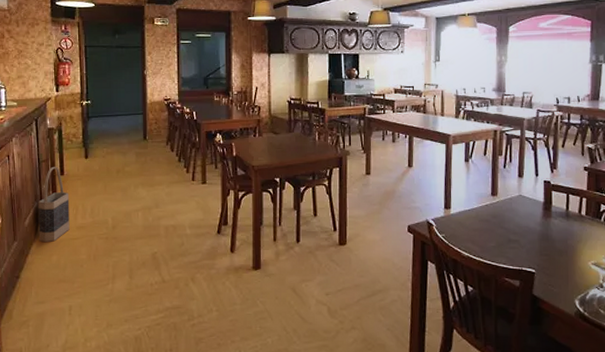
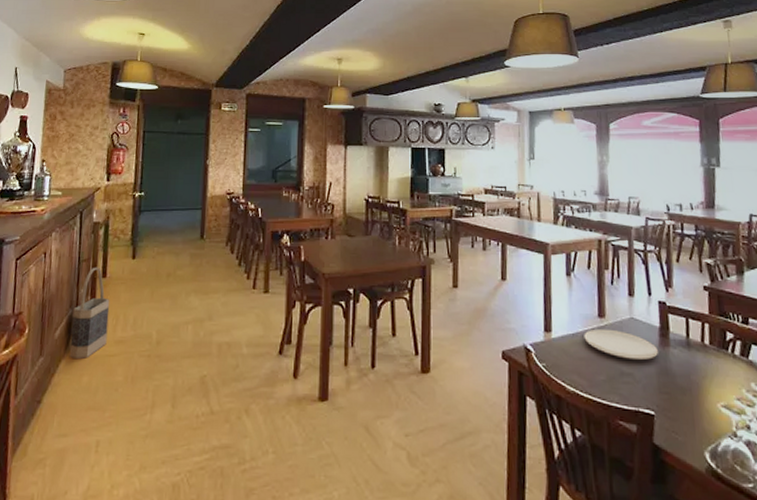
plate: none [478,205,541,230] -> present [584,328,658,361]

